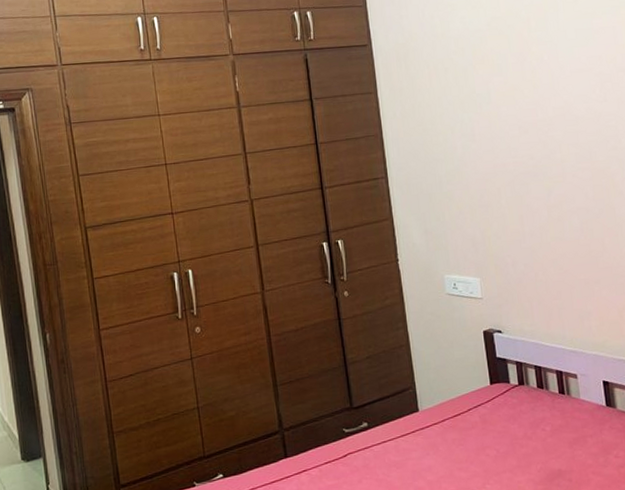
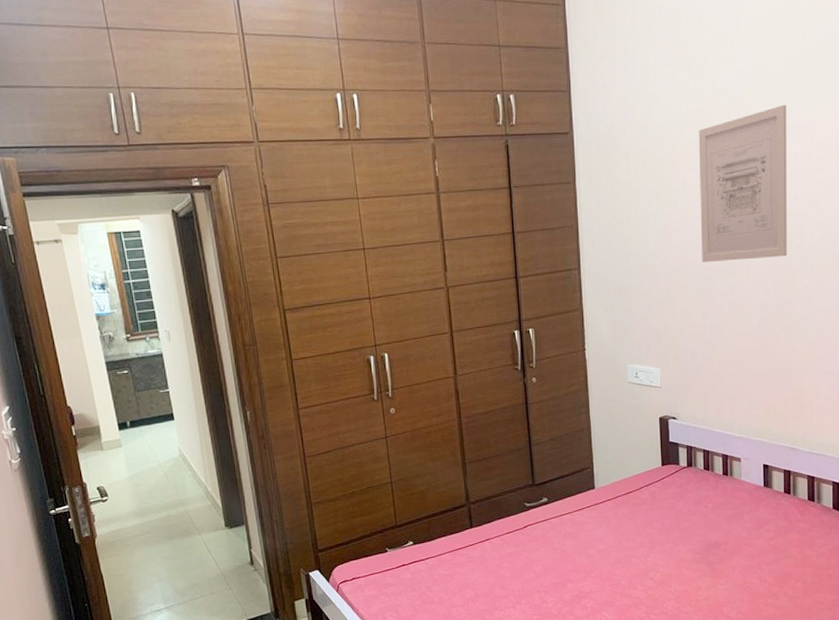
wall art: none [498,9,603,167] -> present [698,104,787,262]

